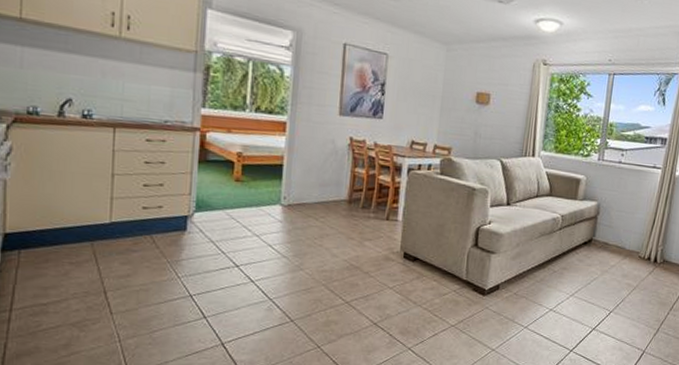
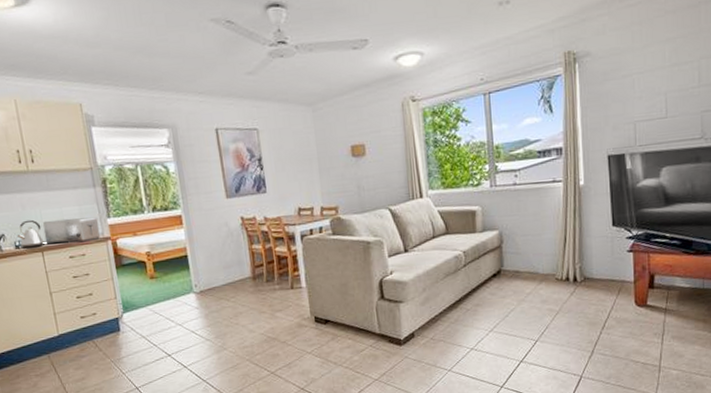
kettle: none [88,89,120,123] -> present [17,219,44,250]
toaster: none [121,95,191,129] -> present [42,217,100,245]

